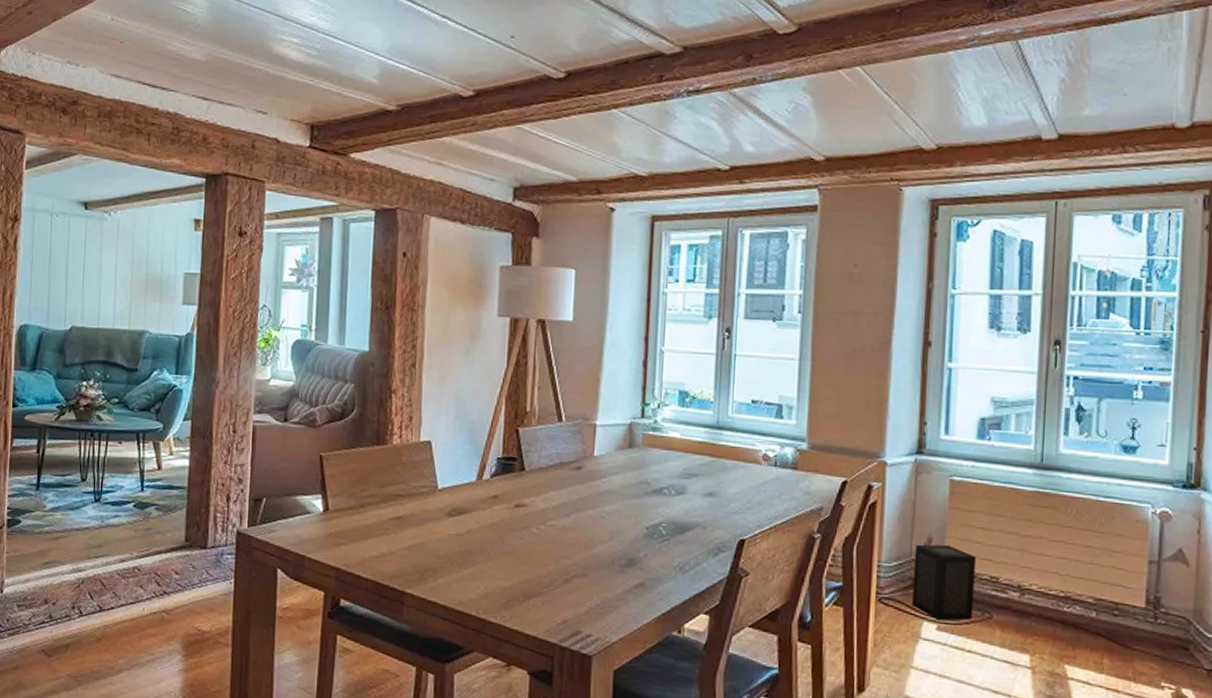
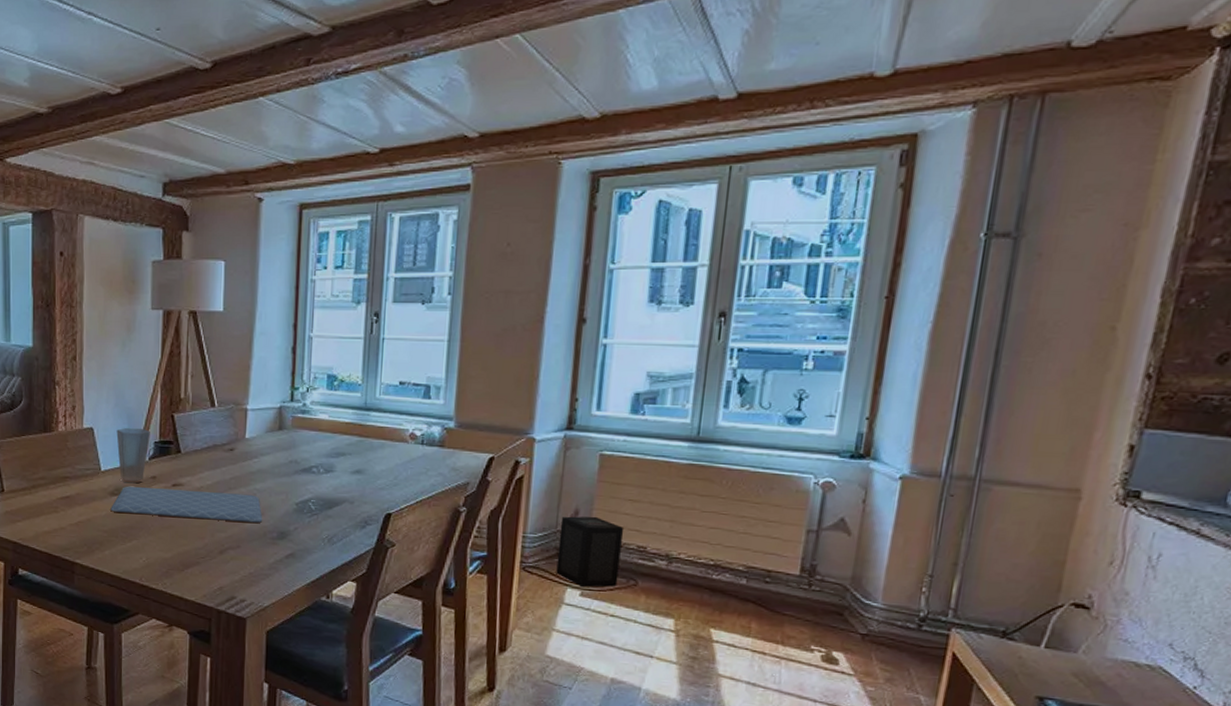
placemat: none [447,506,611,549] -> present [110,486,263,523]
cup: none [456,441,493,504] -> present [116,427,150,484]

